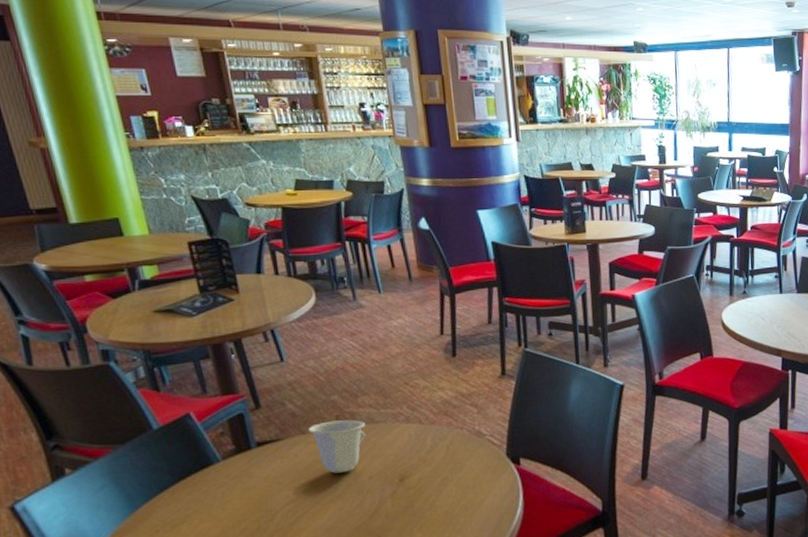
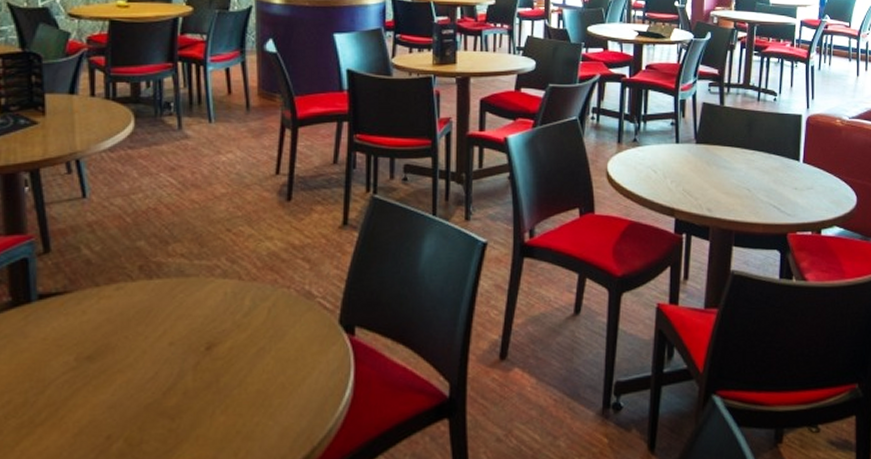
cup: present [307,419,366,474] -> none [102,271,173,337]

